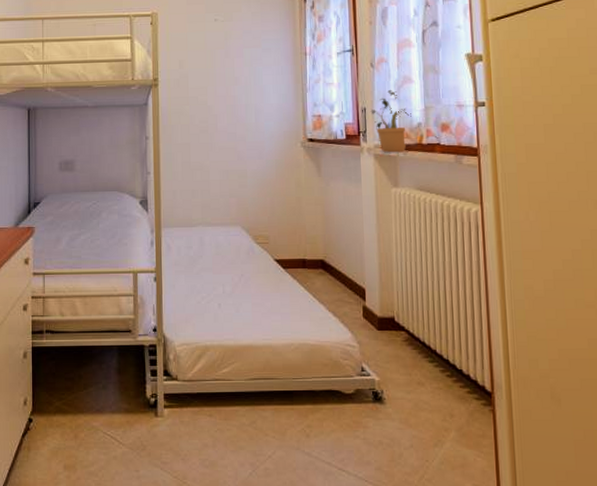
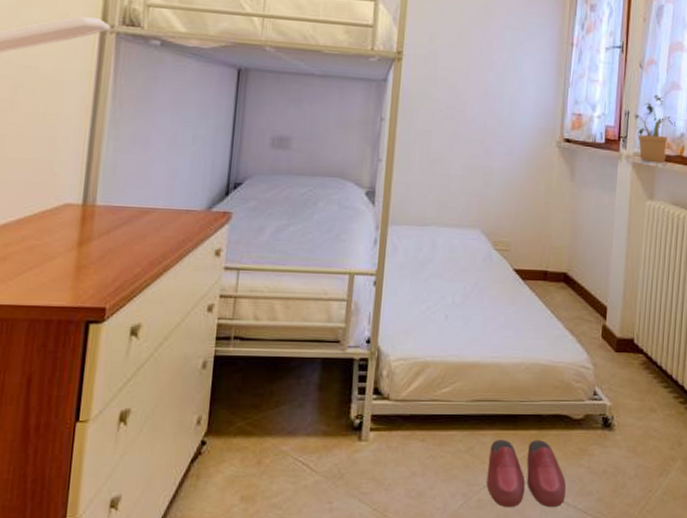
slippers: none [270,414,345,476] -> present [486,440,566,508]

